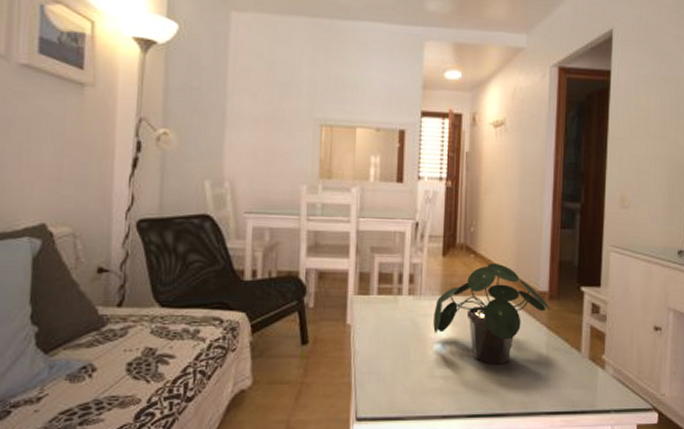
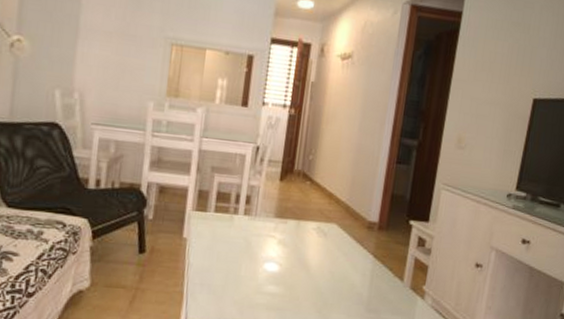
potted plant: present [433,262,551,365] -> none [265,191,379,287]

